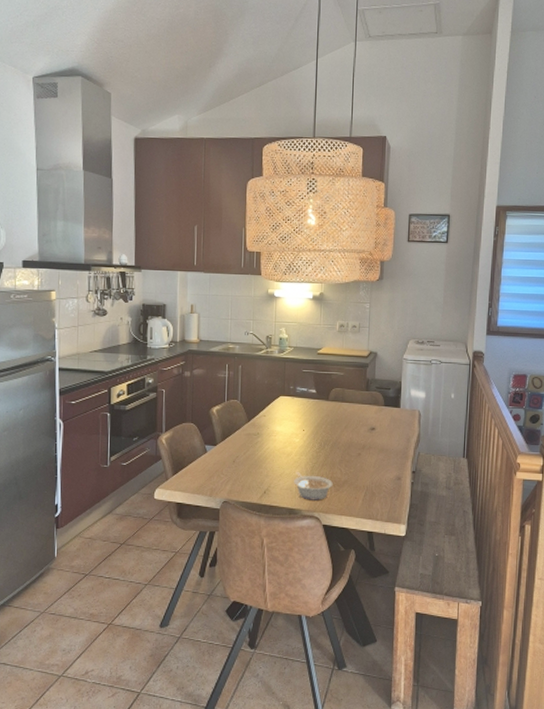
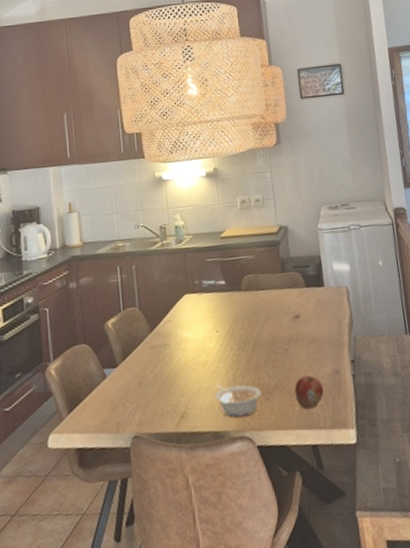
fruit: none [360,477,386,504] -> present [294,375,324,410]

